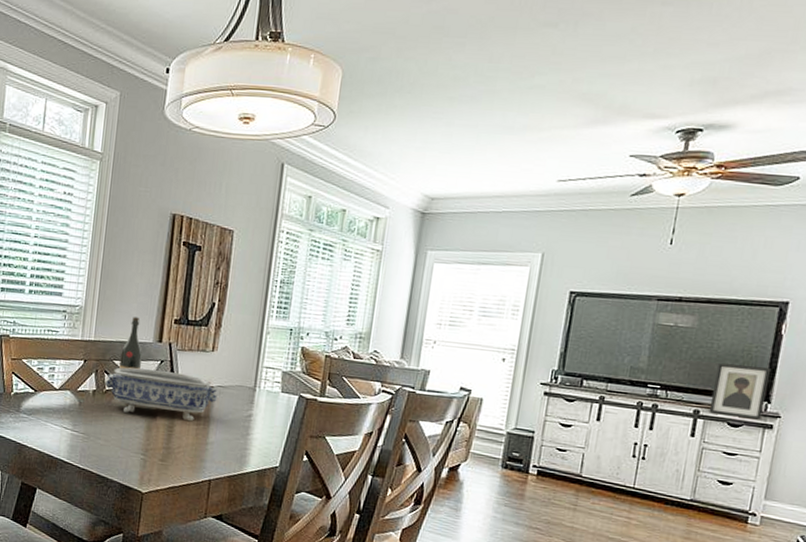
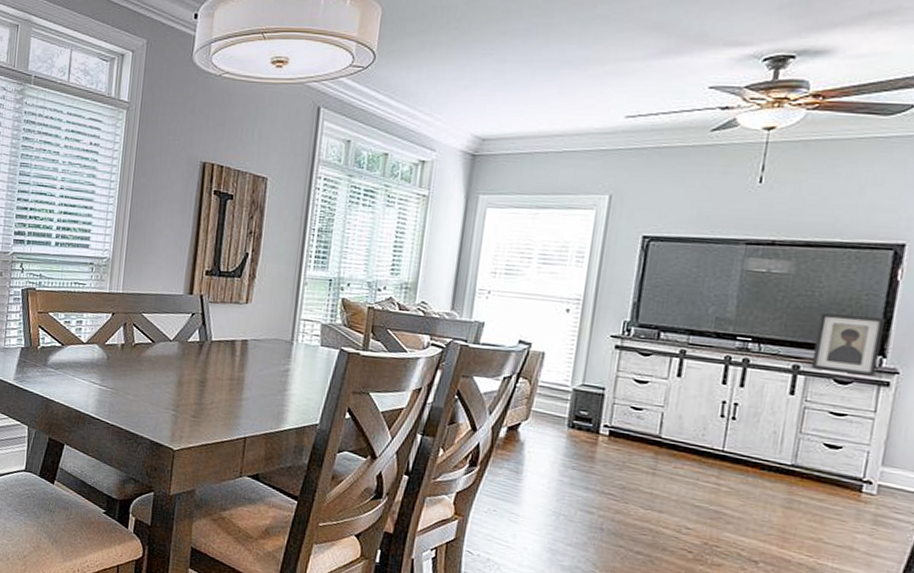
decorative bowl: present [104,367,218,422] -> none [133,320,252,377]
wine bottle: present [119,317,143,370] -> none [148,268,173,323]

